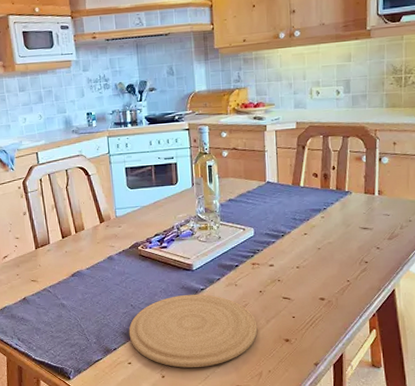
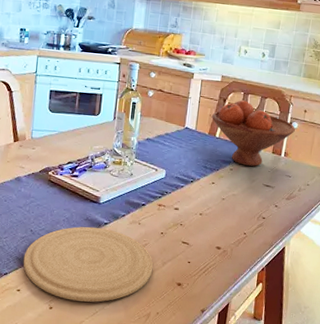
fruit bowl: none [293,144,386,211] -> present [212,100,295,166]

